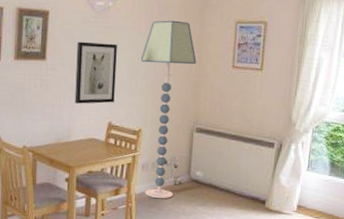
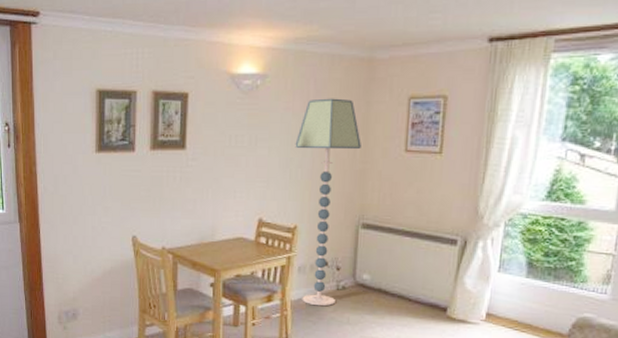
wall art: present [74,41,117,104] -> none [219,126,268,198]

